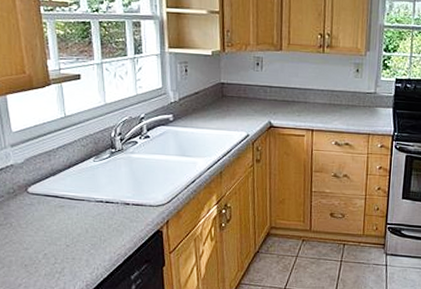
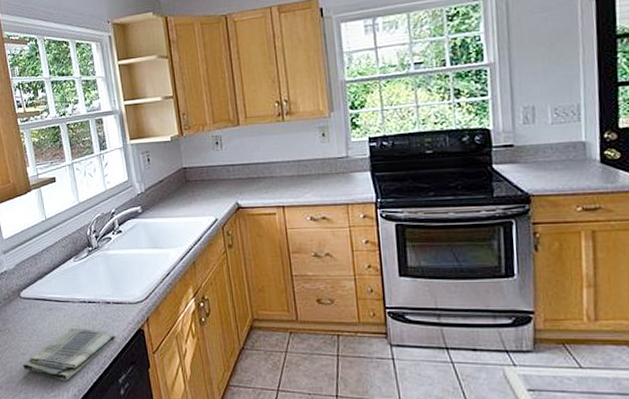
dish towel: none [24,225,133,276] -> present [23,328,116,381]

